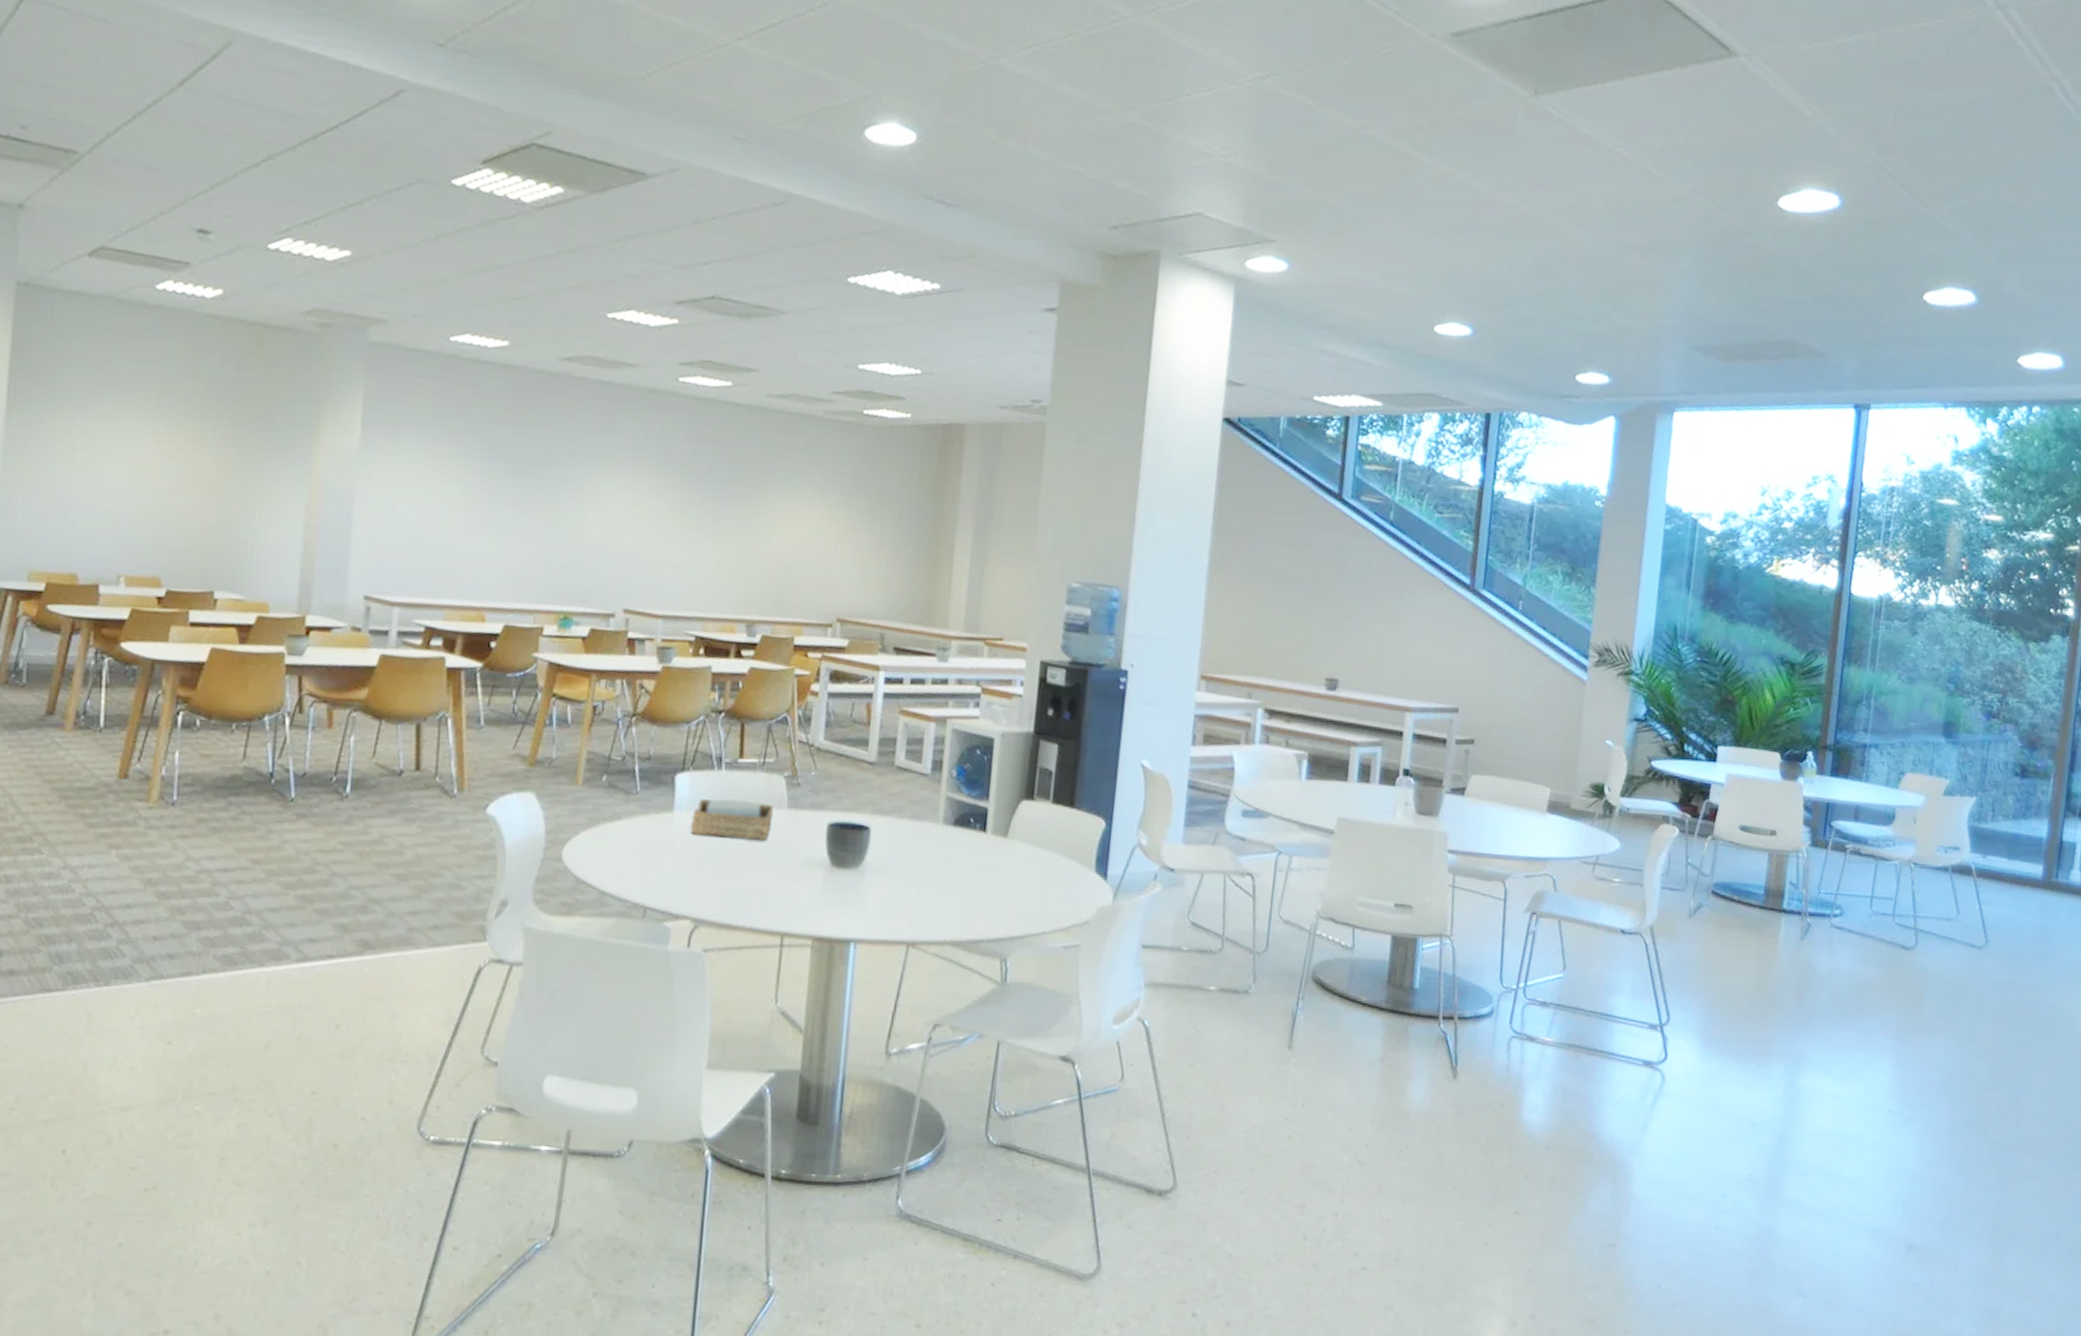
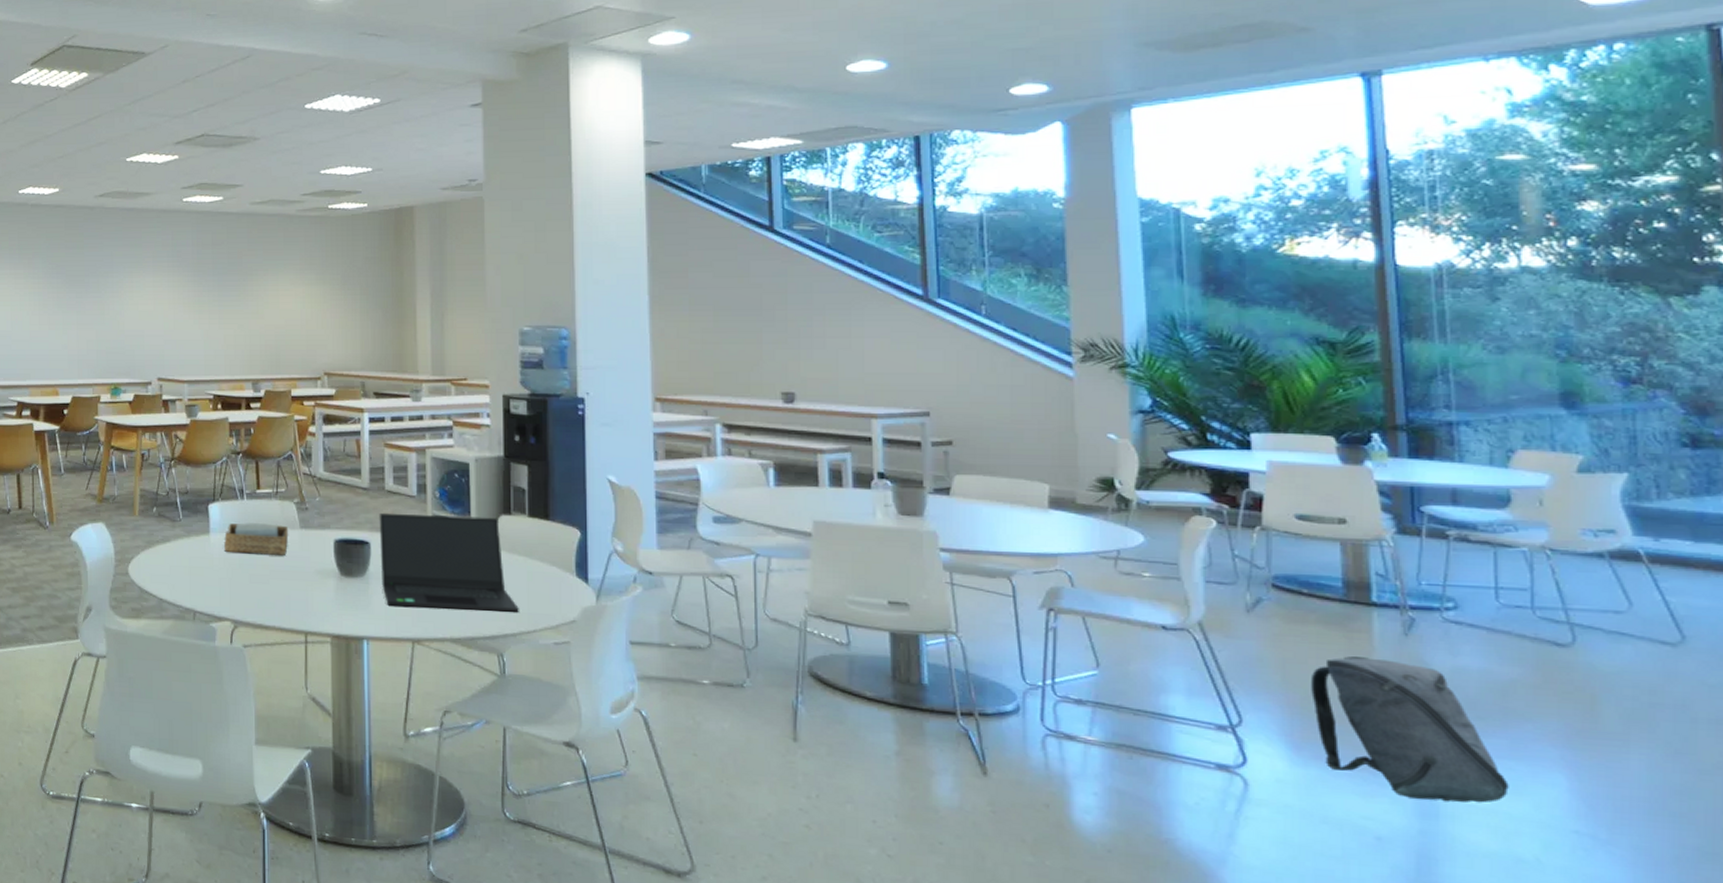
laptop: none [878,794,1030,913] -> present [379,514,519,613]
backpack: none [1724,959,1852,1089] -> present [1311,656,1509,804]

